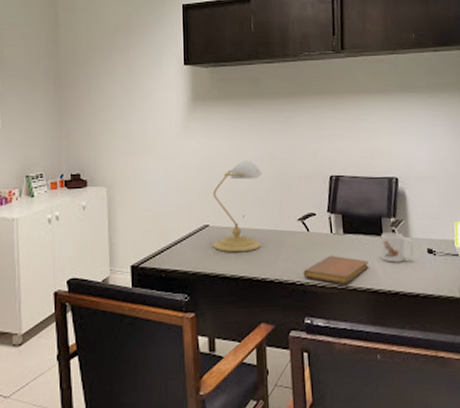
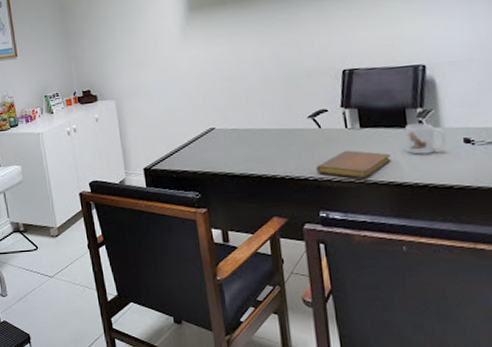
desk lamp: present [213,160,262,253] -> none [216,62,269,152]

